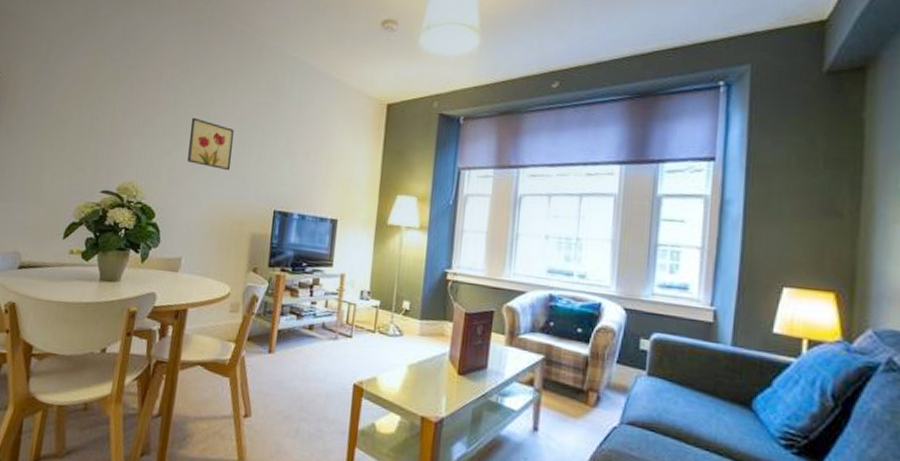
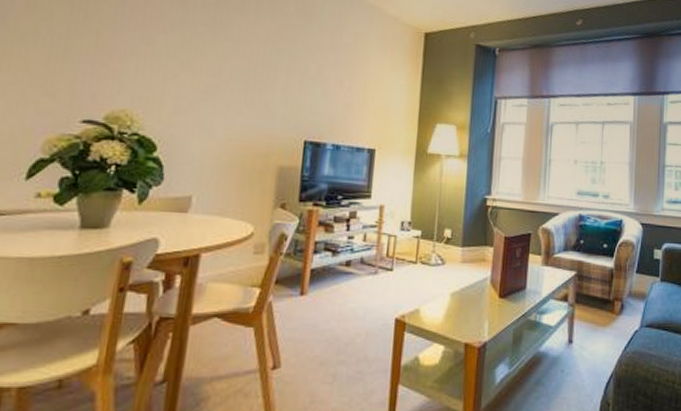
wall art: present [187,117,234,171] -> none [199,38,256,98]

